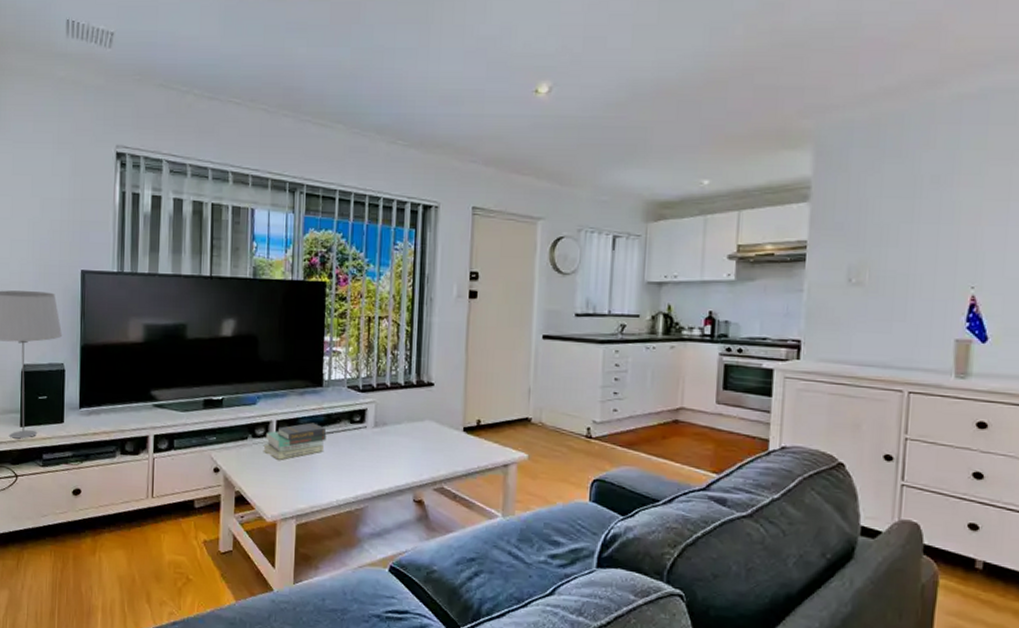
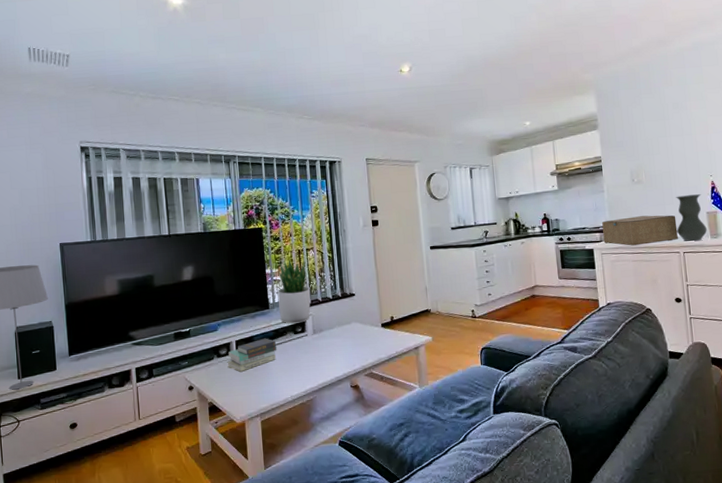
planter: none [334,328,376,411] -> present [278,260,311,324]
decorative box: none [791,331,906,374] -> present [602,215,678,246]
vase: none [903,311,952,379] -> present [675,194,707,242]

